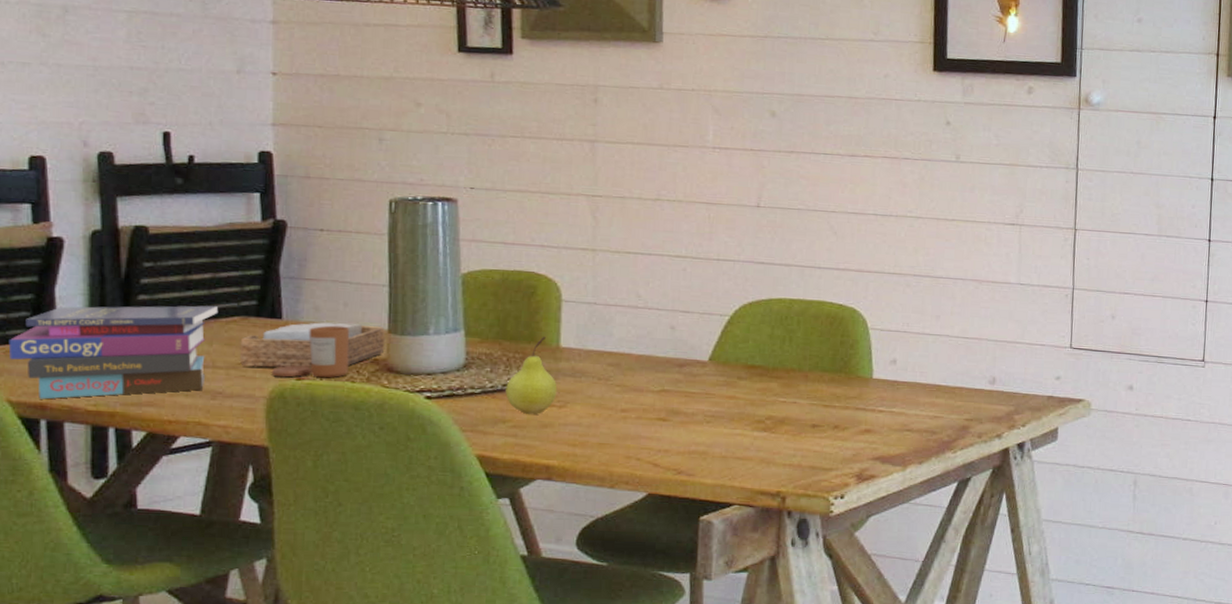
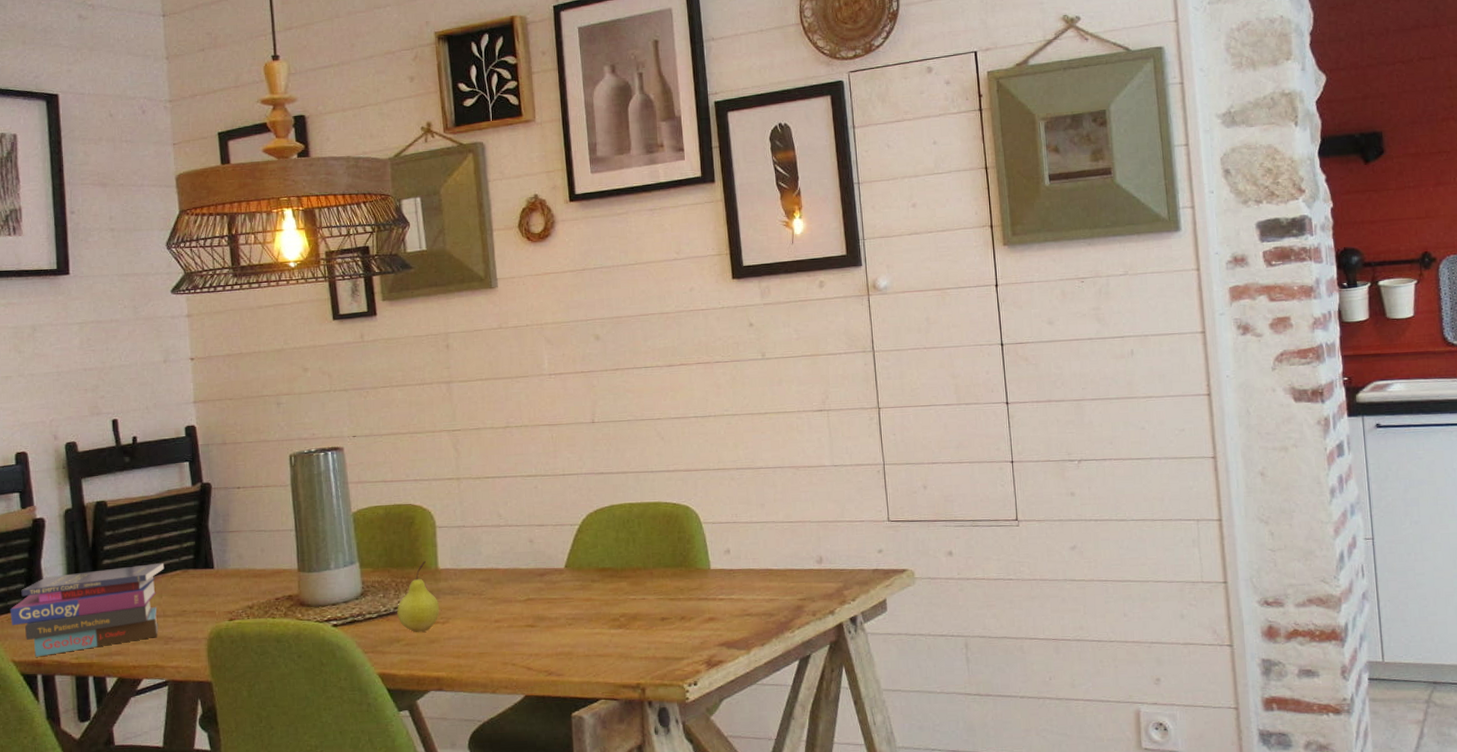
napkin holder: present [239,322,386,367] -> none [183,566,297,613]
candle: present [271,325,350,378] -> none [209,569,269,620]

